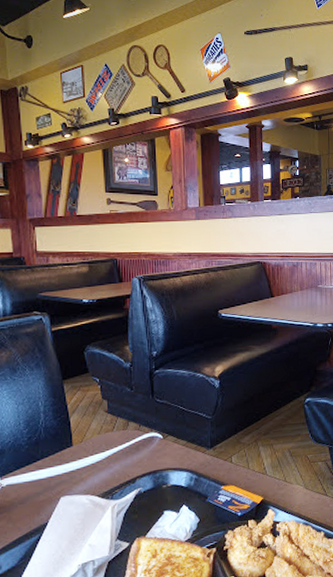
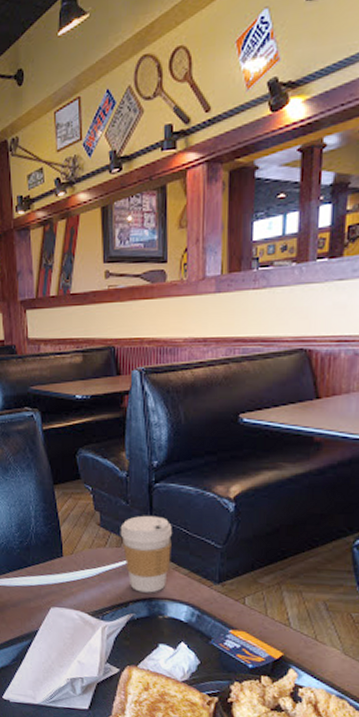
coffee cup: none [126,398,171,467] -> present [120,515,172,593]

